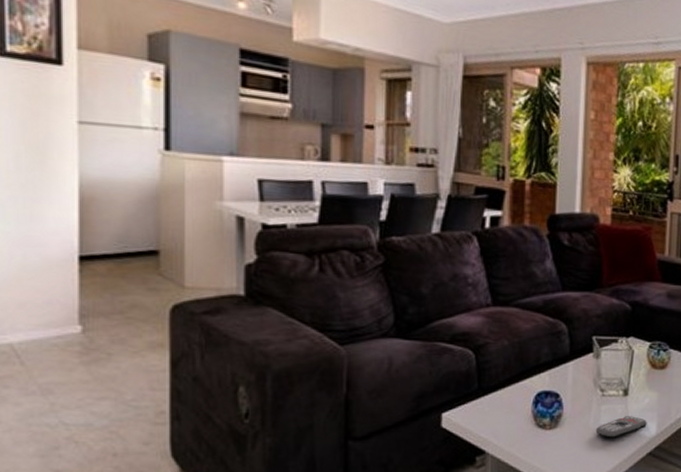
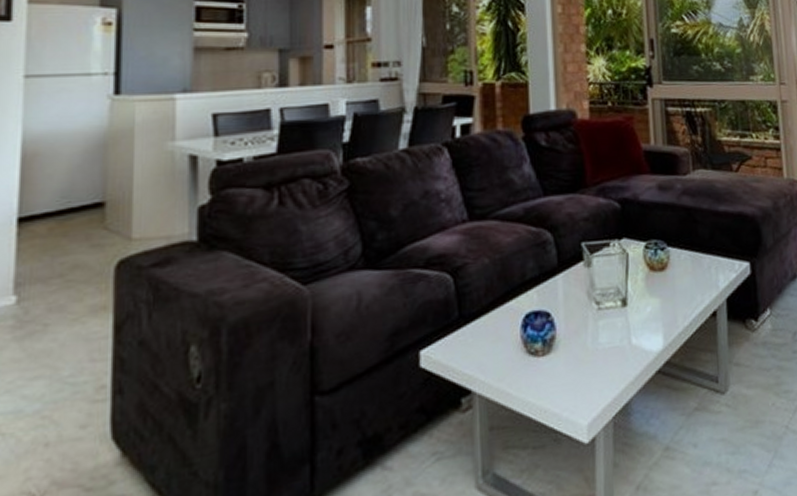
remote control: present [595,416,647,438] -> none [594,329,652,358]

